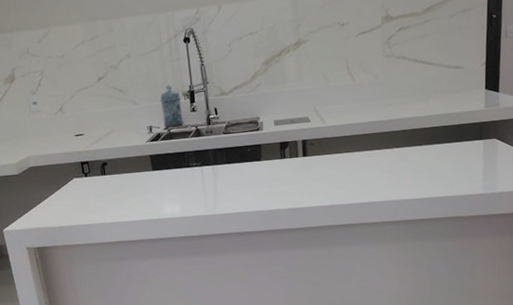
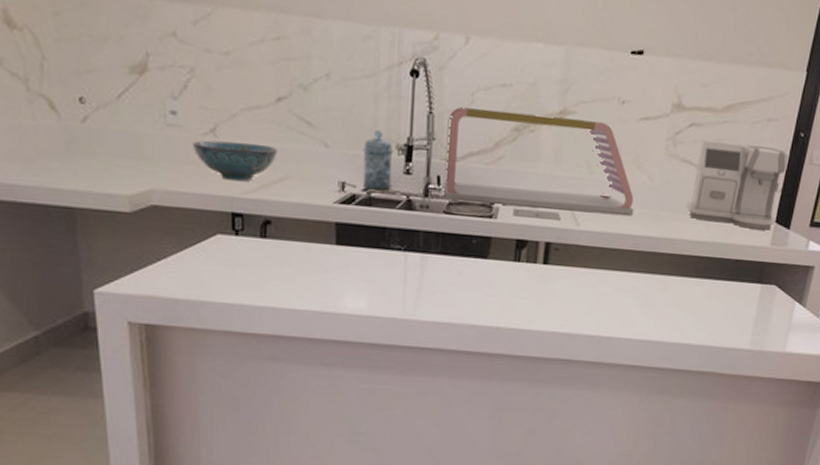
decorative bowl: none [49,112,104,141] -> present [192,140,278,182]
dish rack: none [215,43,367,124] -> present [443,107,634,216]
coffee machine: none [407,31,487,100] -> present [685,140,789,230]

